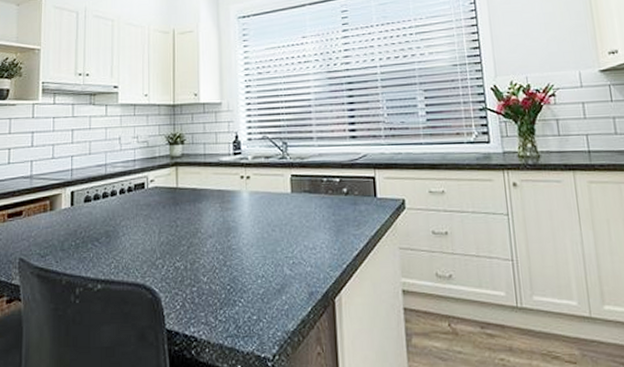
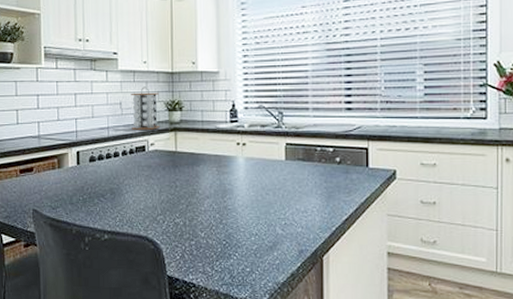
spice rack: none [130,120,160,167] -> present [131,86,160,131]

